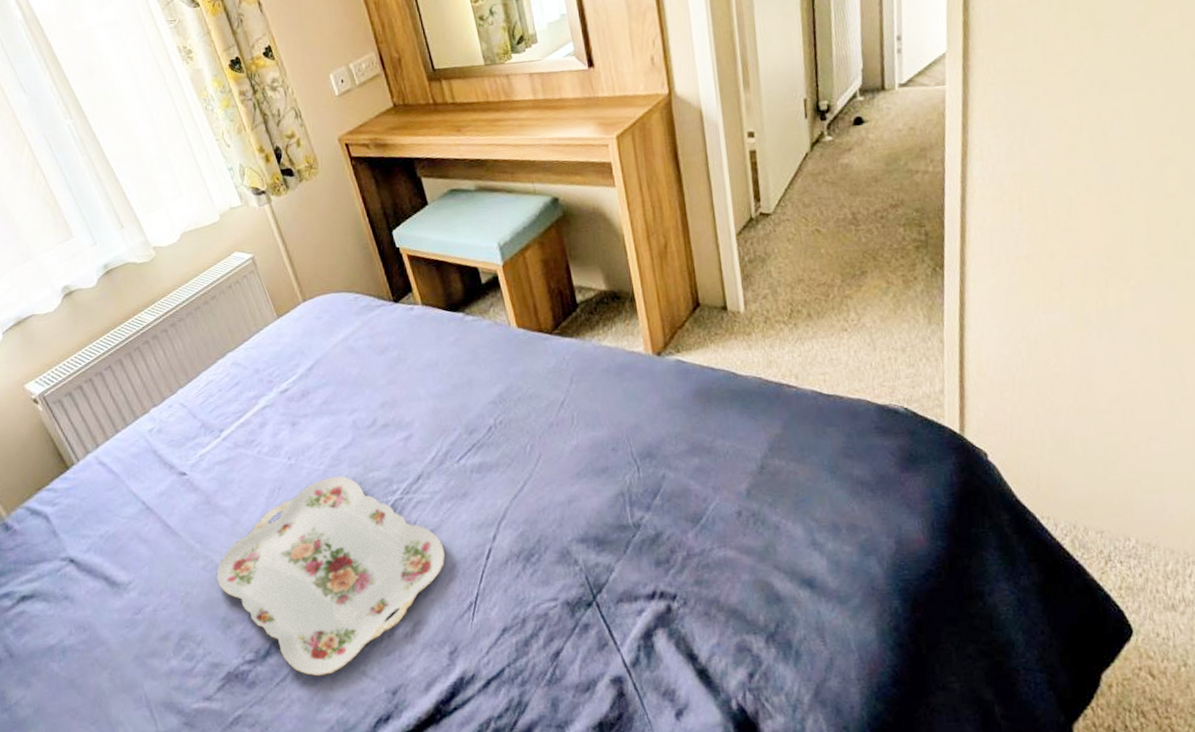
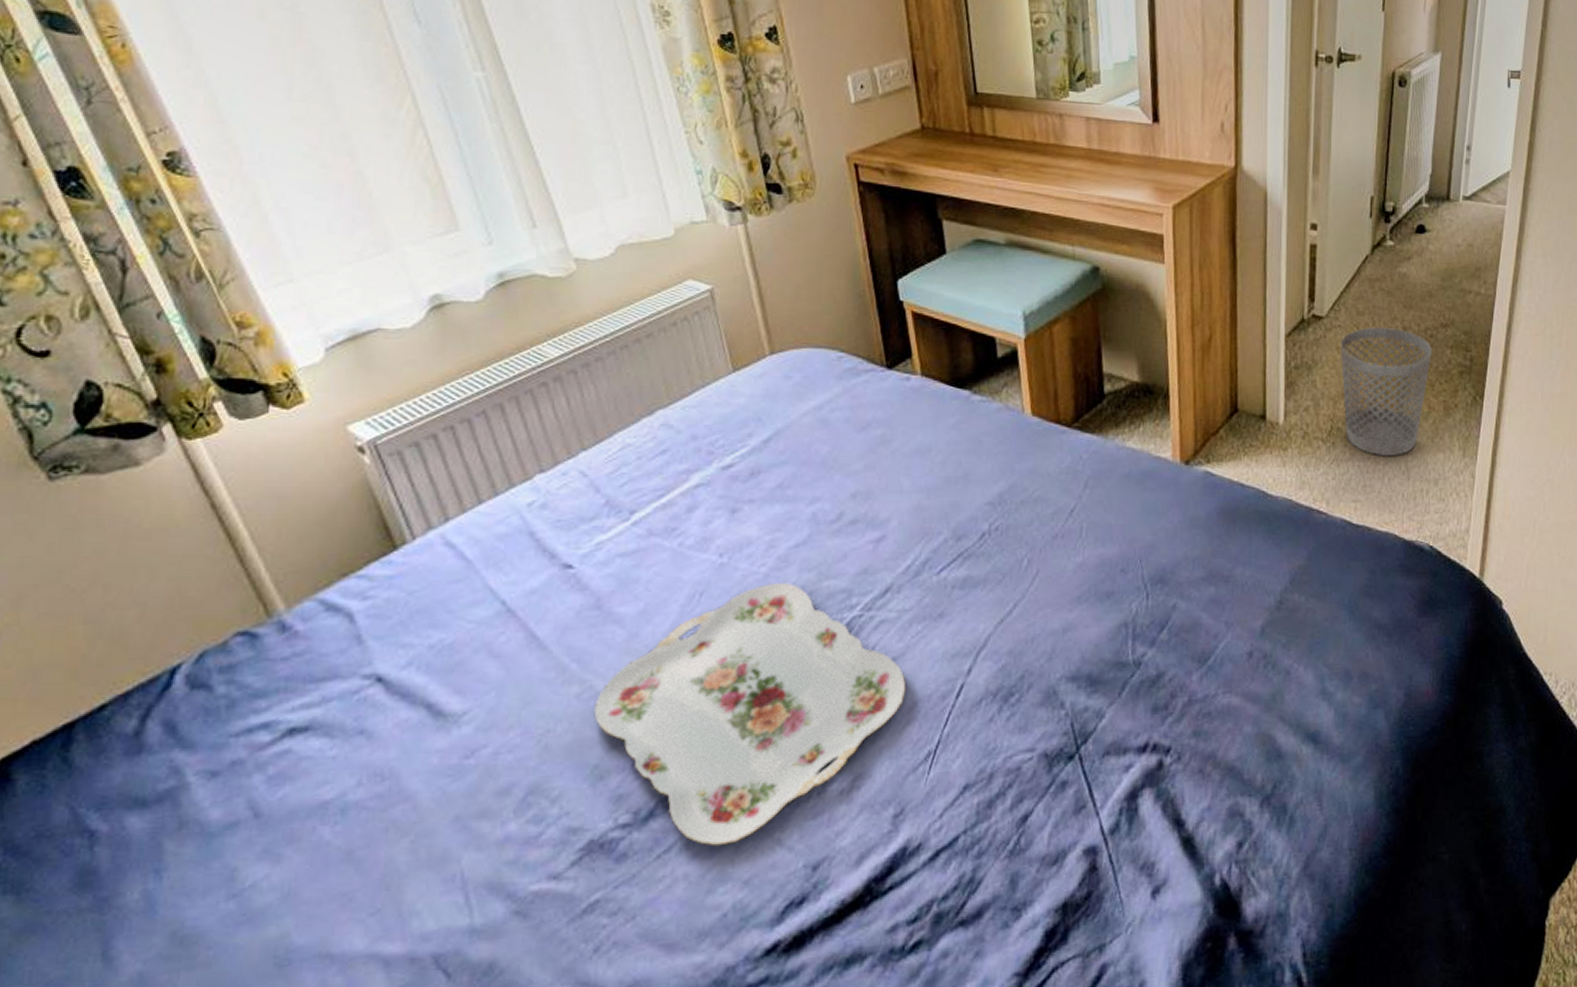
wastebasket: none [790,215,885,331] -> present [1340,327,1432,456]

